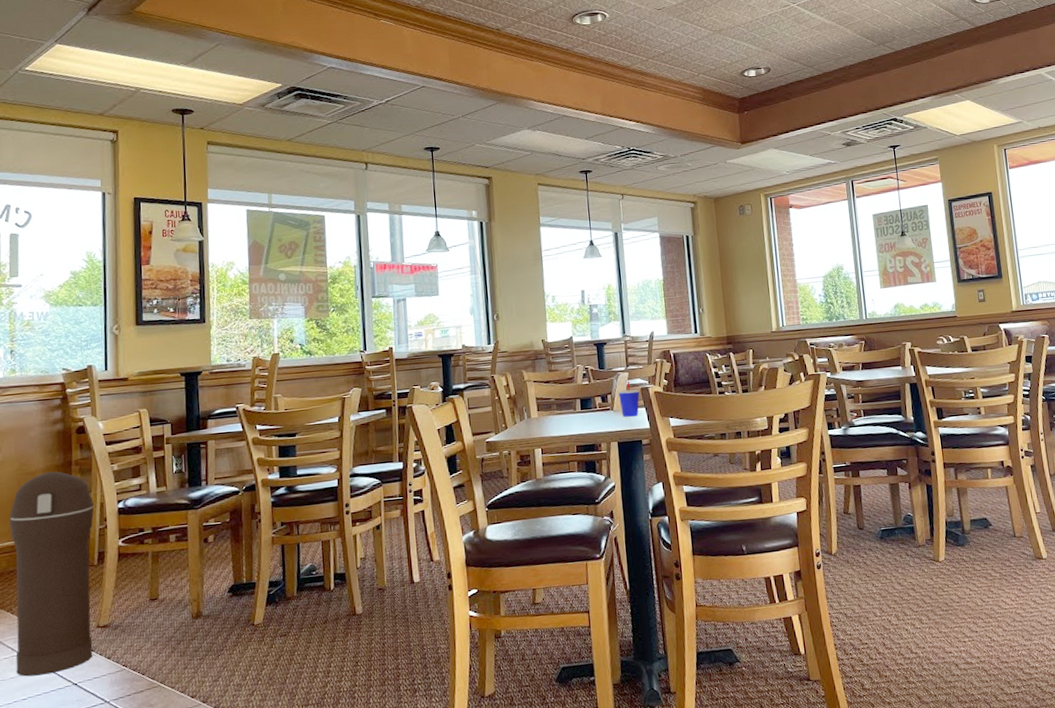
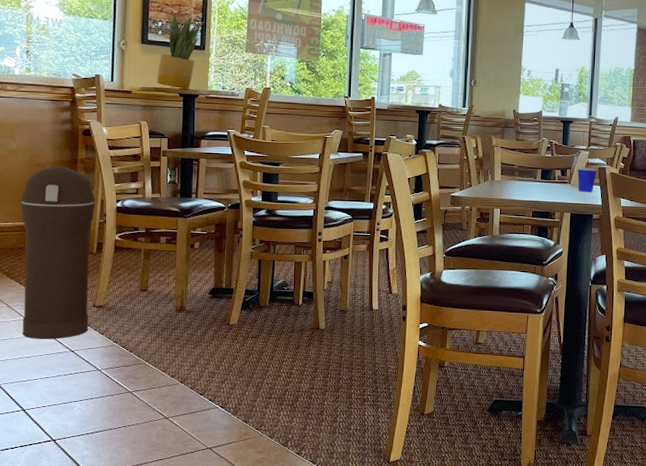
planter: none [155,288,203,368] -> present [157,13,205,90]

